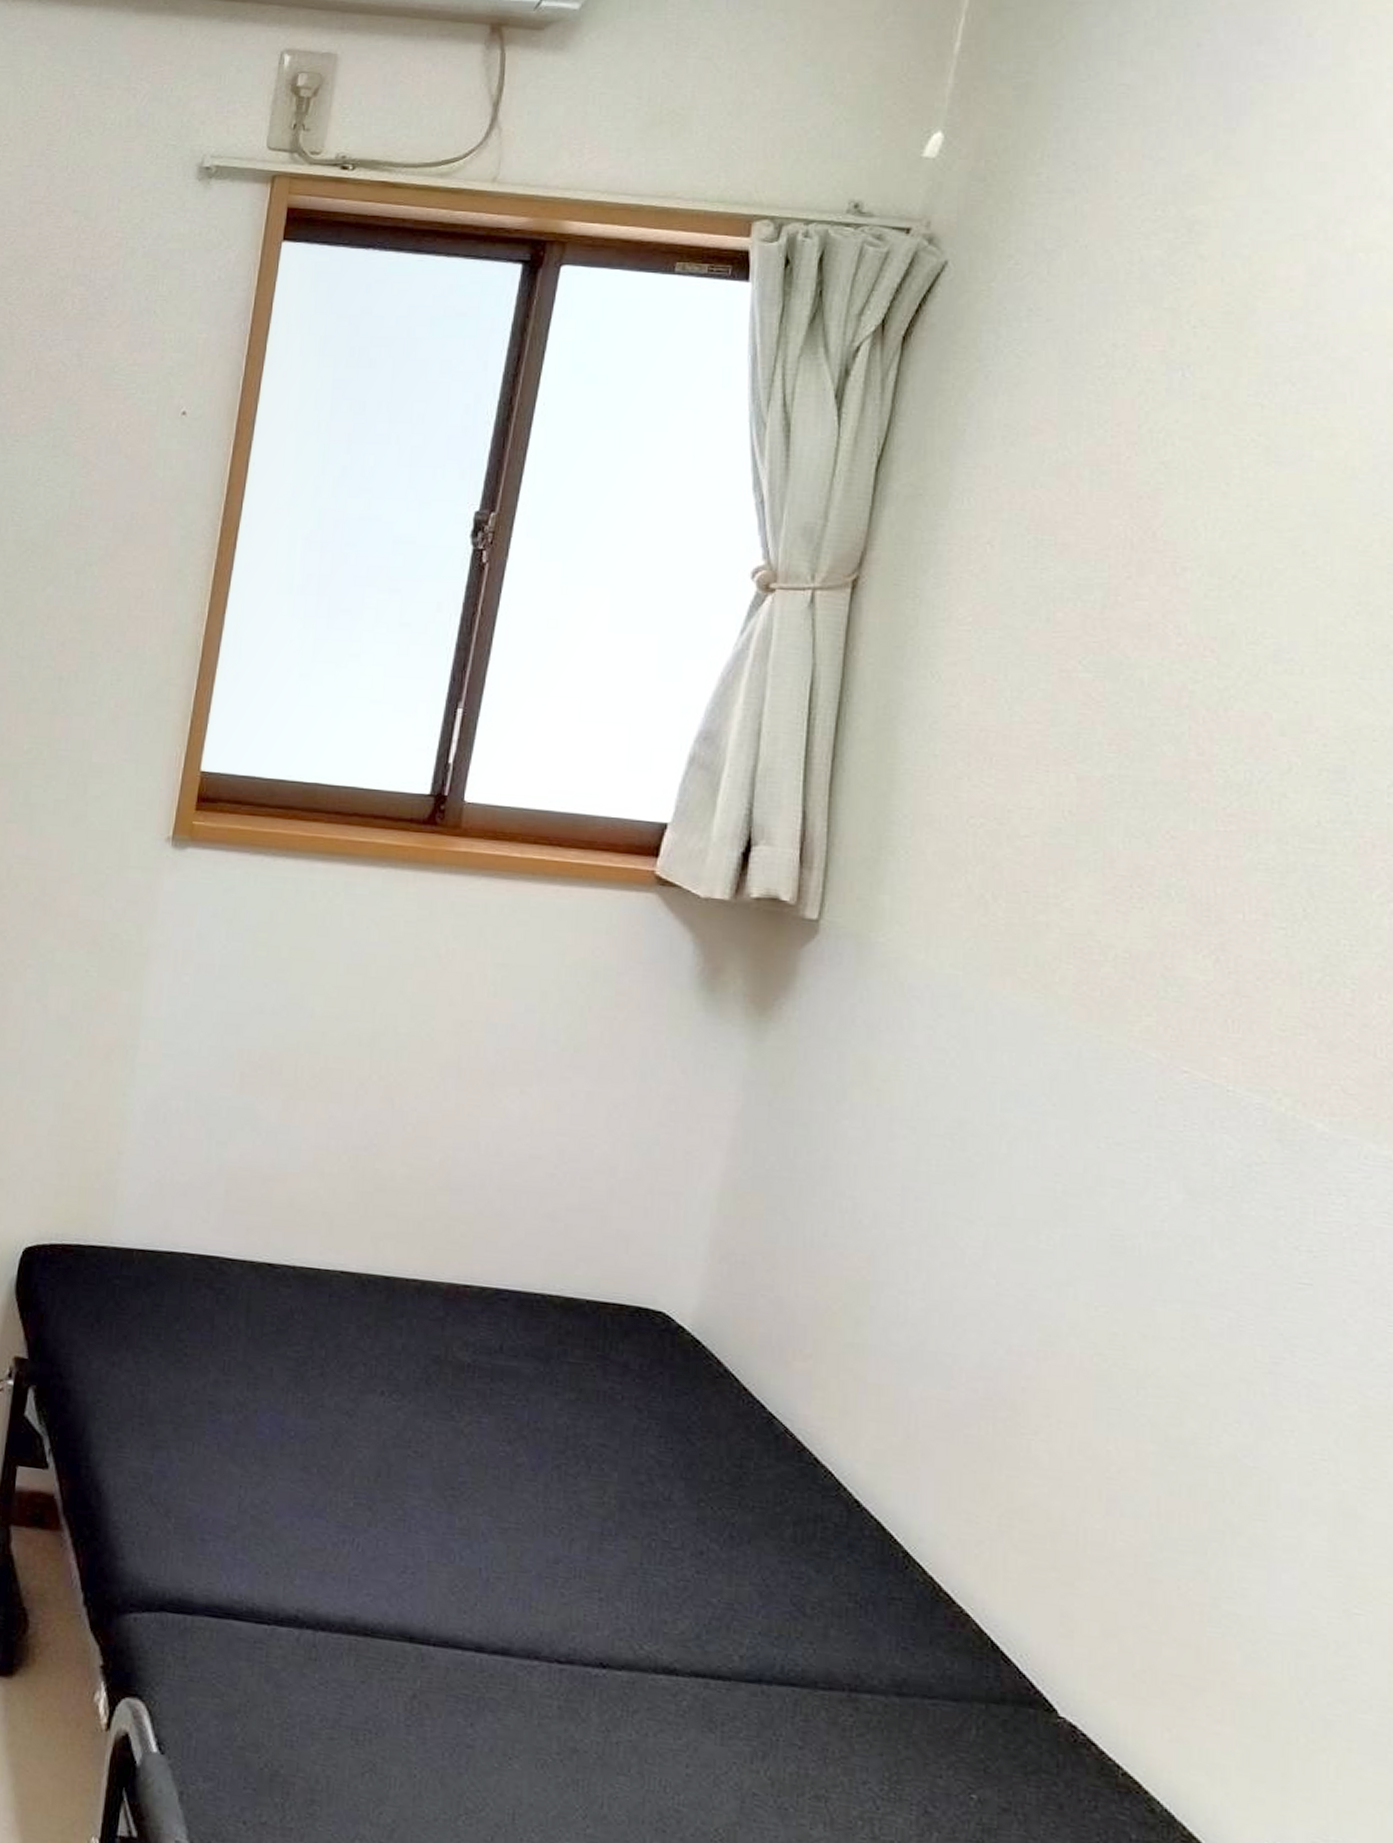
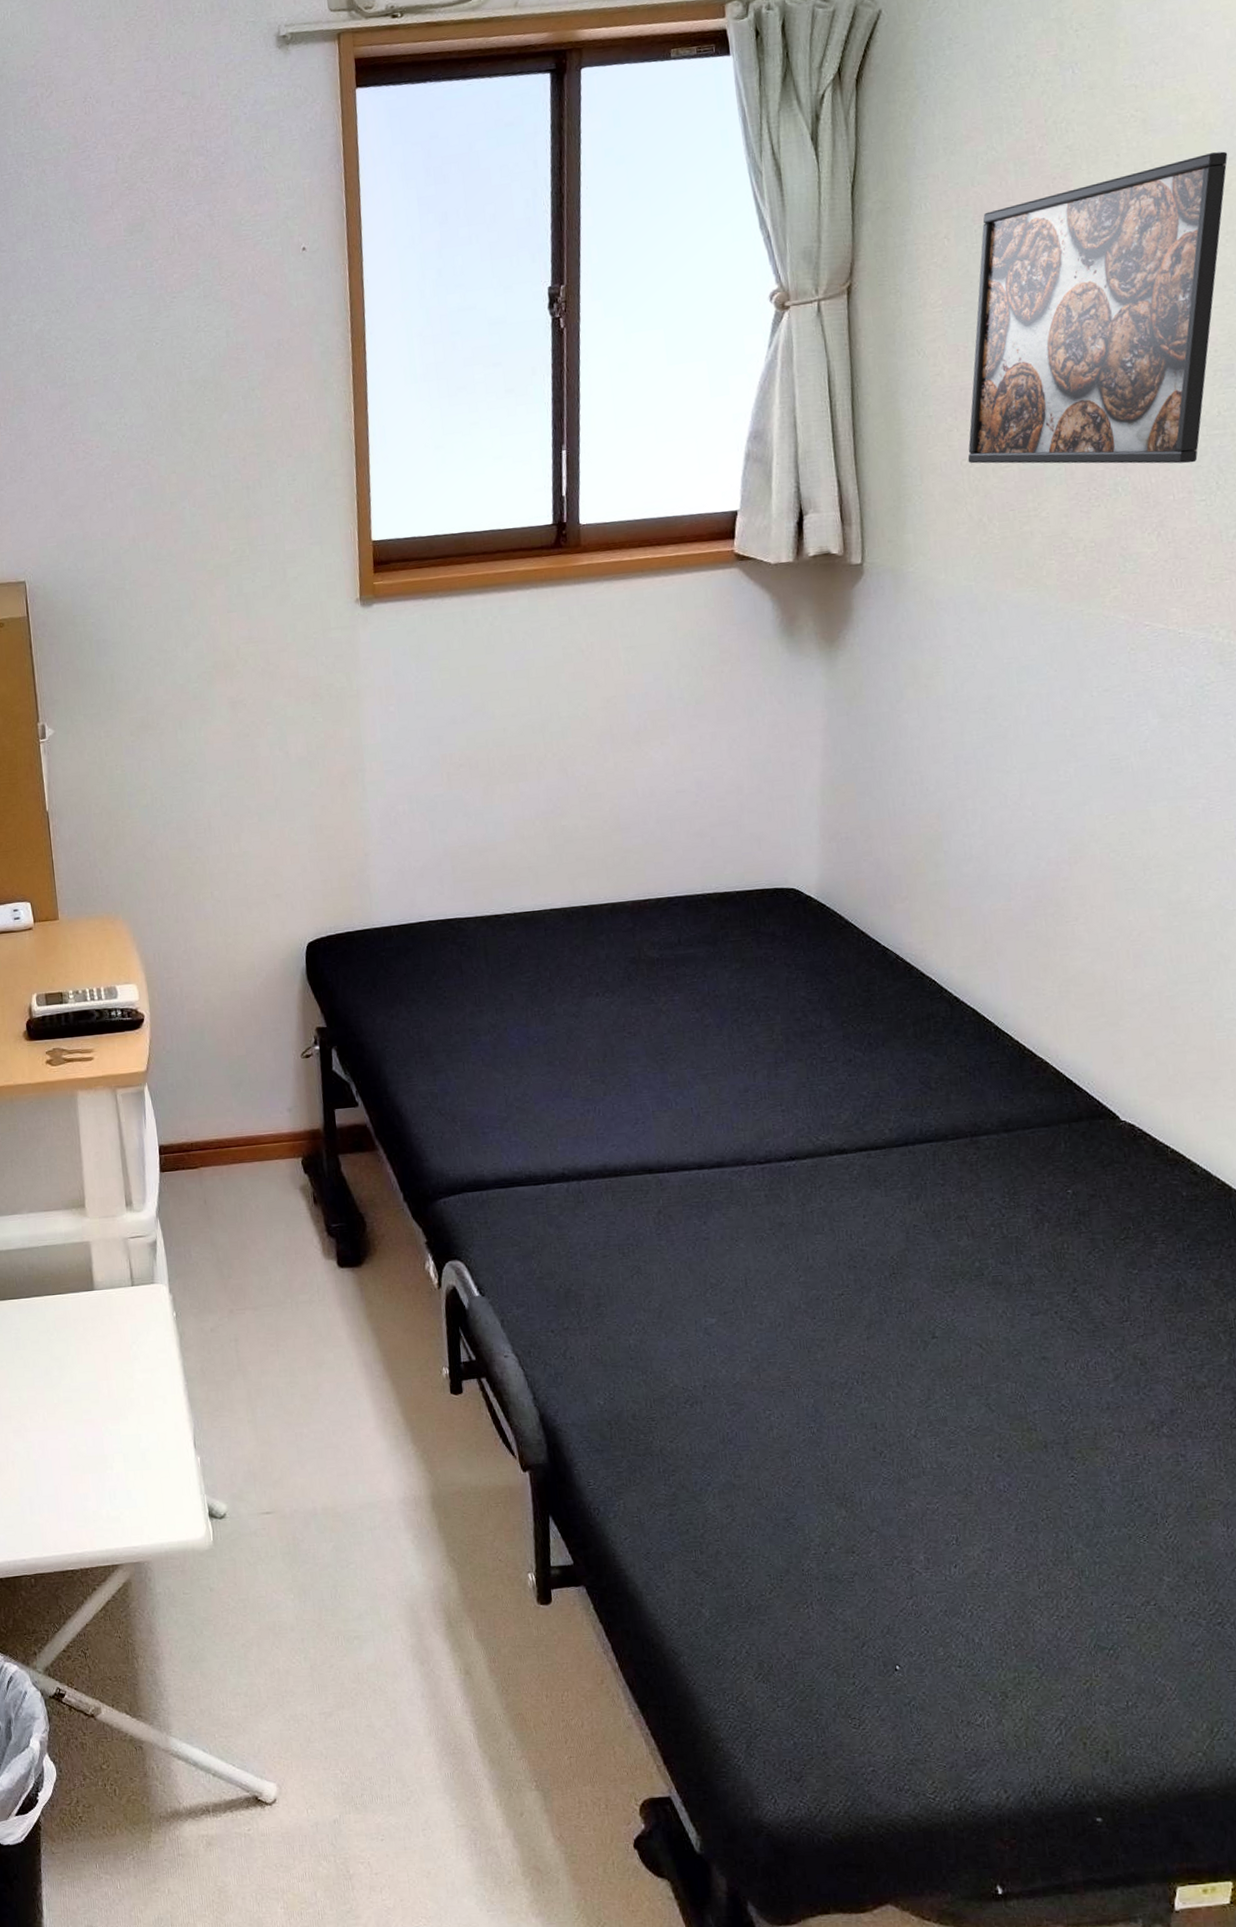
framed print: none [976,502,1373,879] -> present [968,151,1228,464]

